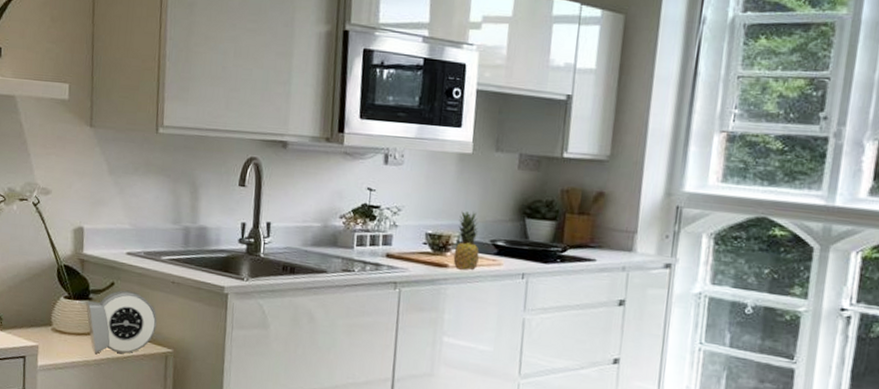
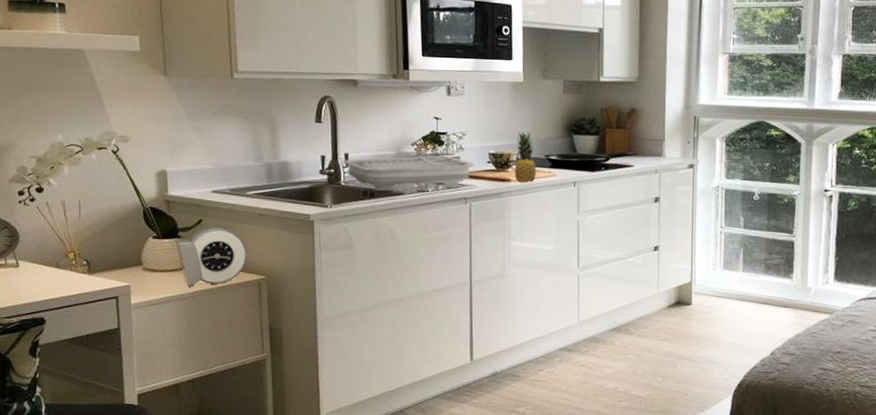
dish rack: none [263,228,409,270] -> present [342,155,475,191]

